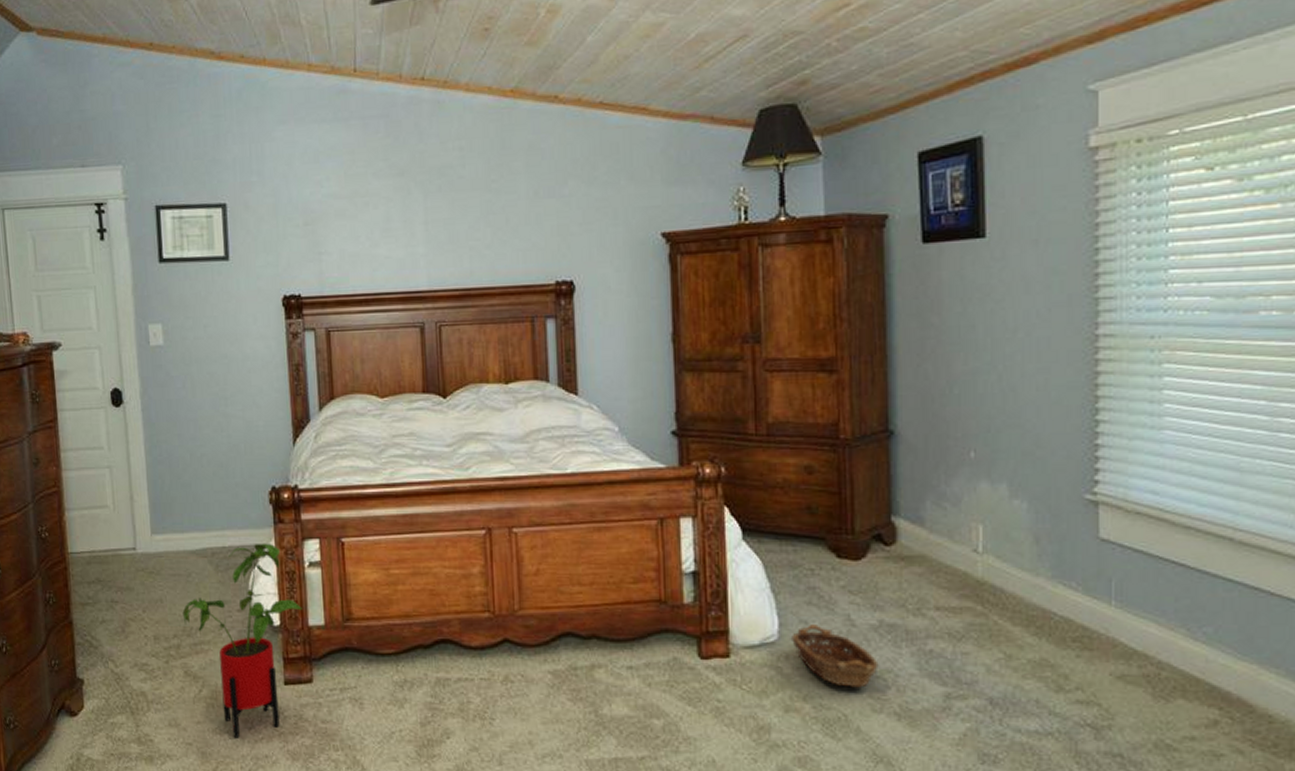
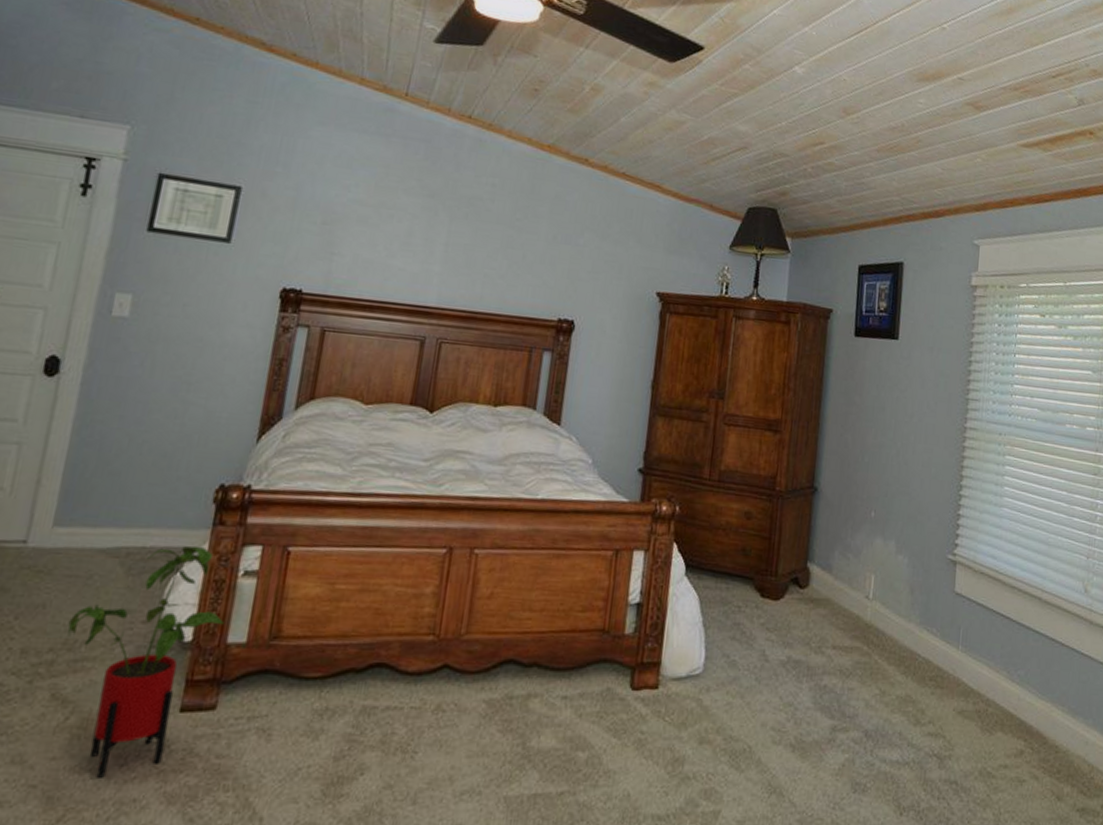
basket: present [792,624,879,688] -> none [714,658,783,720]

